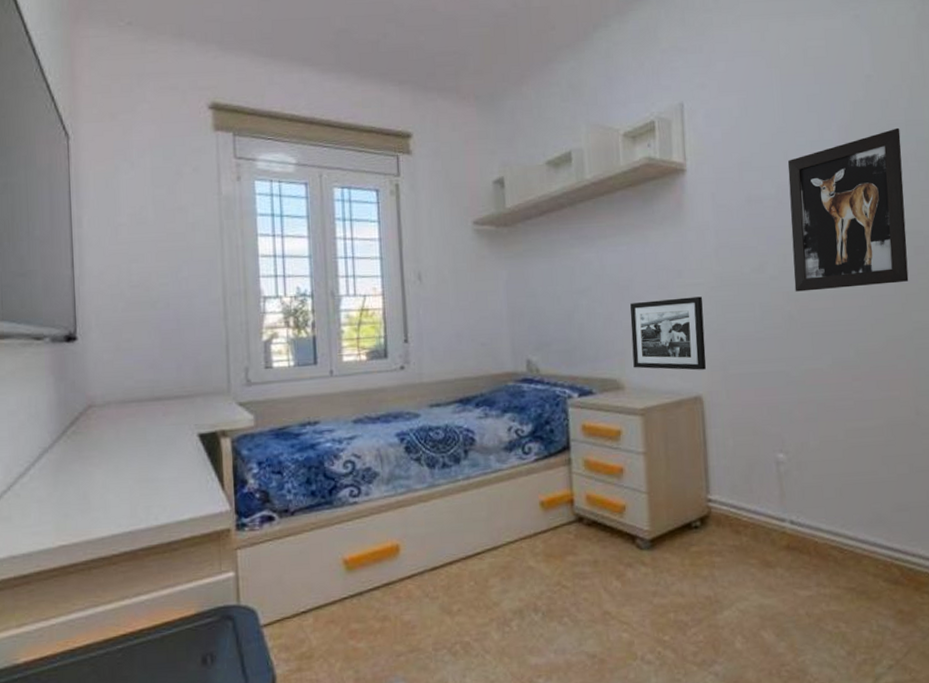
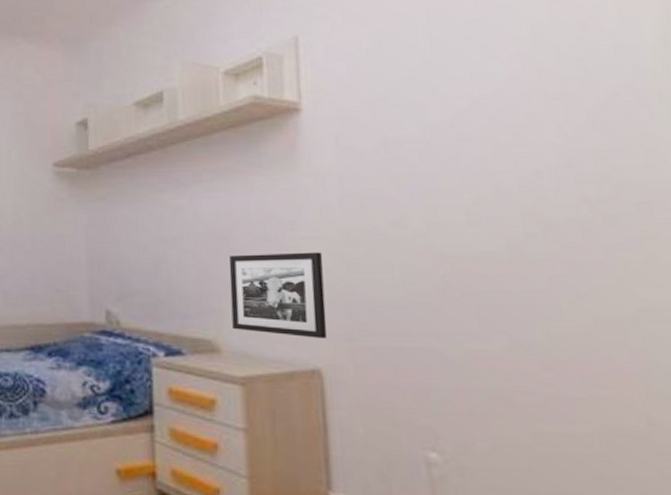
wall art: present [787,127,909,292] -> none [437,54,628,253]

